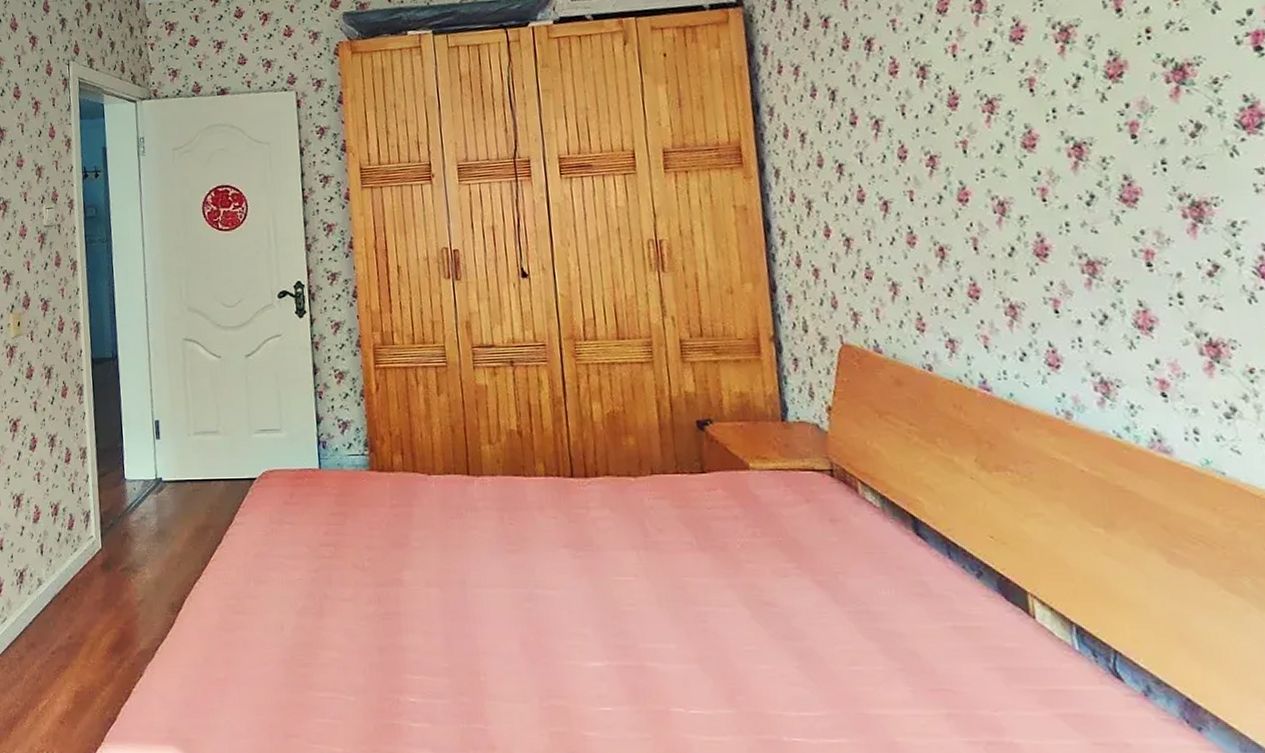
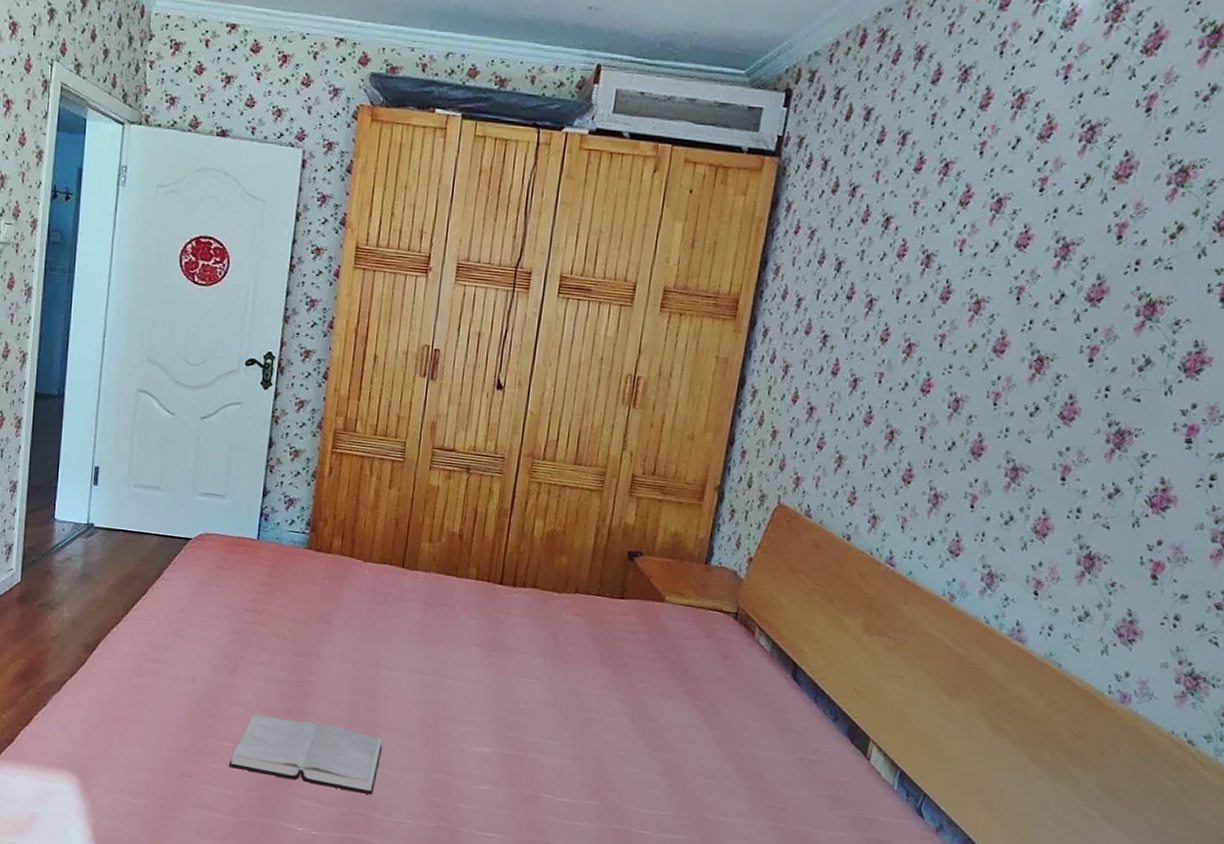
hardback book: none [332,656,489,733] -> present [228,713,383,795]

